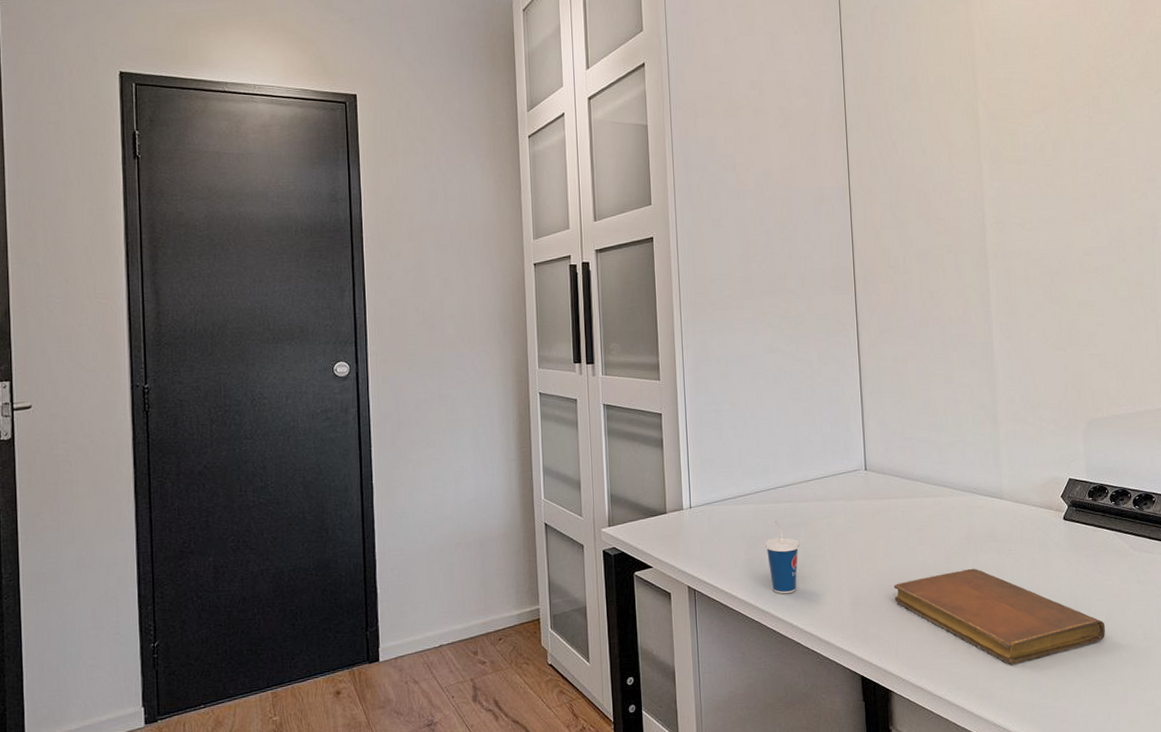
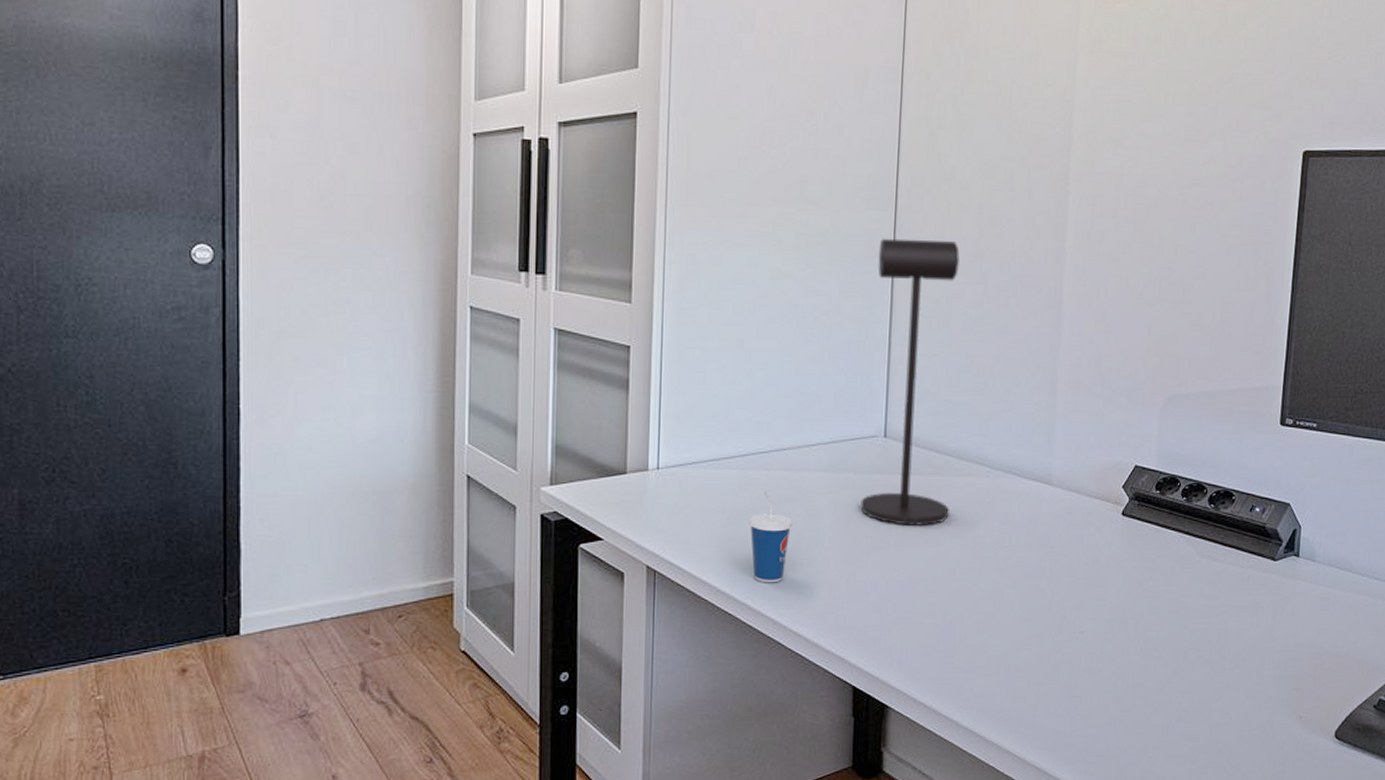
desk lamp: none [845,313,923,540] -> present [860,238,960,525]
notebook: present [894,568,1105,664] -> none [904,566,1154,683]

